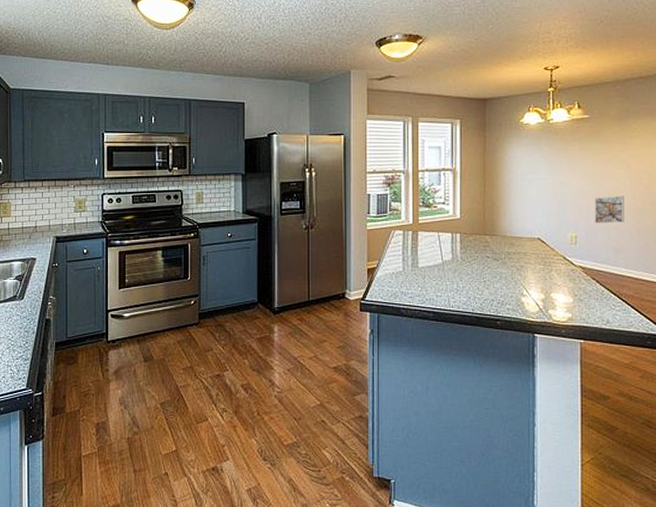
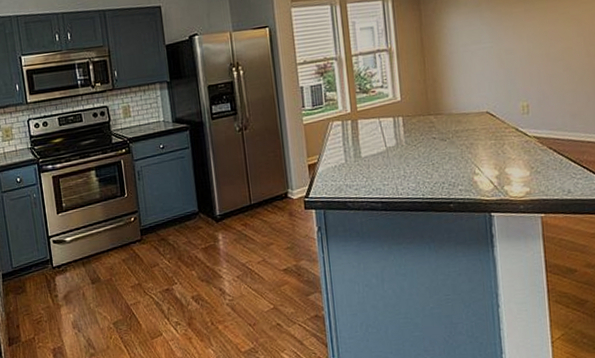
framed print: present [595,196,624,223] -> none [545,55,580,89]

